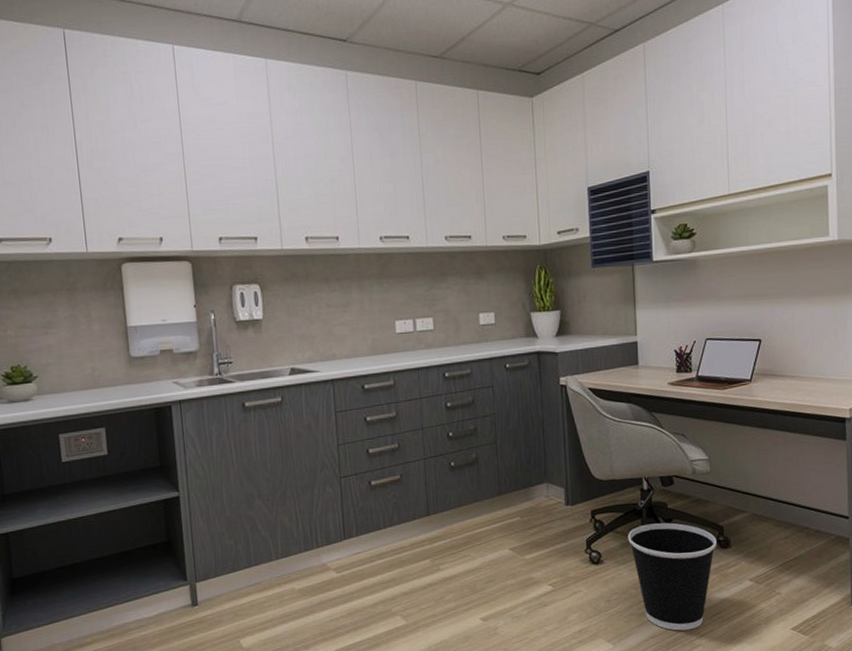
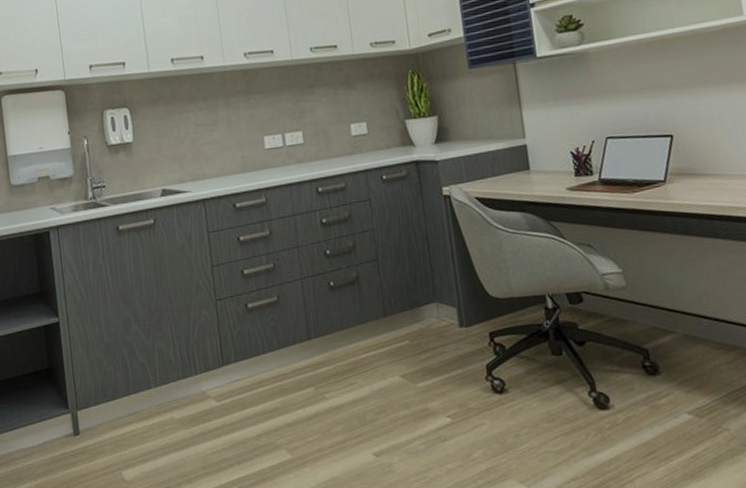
wastebasket: present [628,522,716,631] -> none [534,345,642,473]

